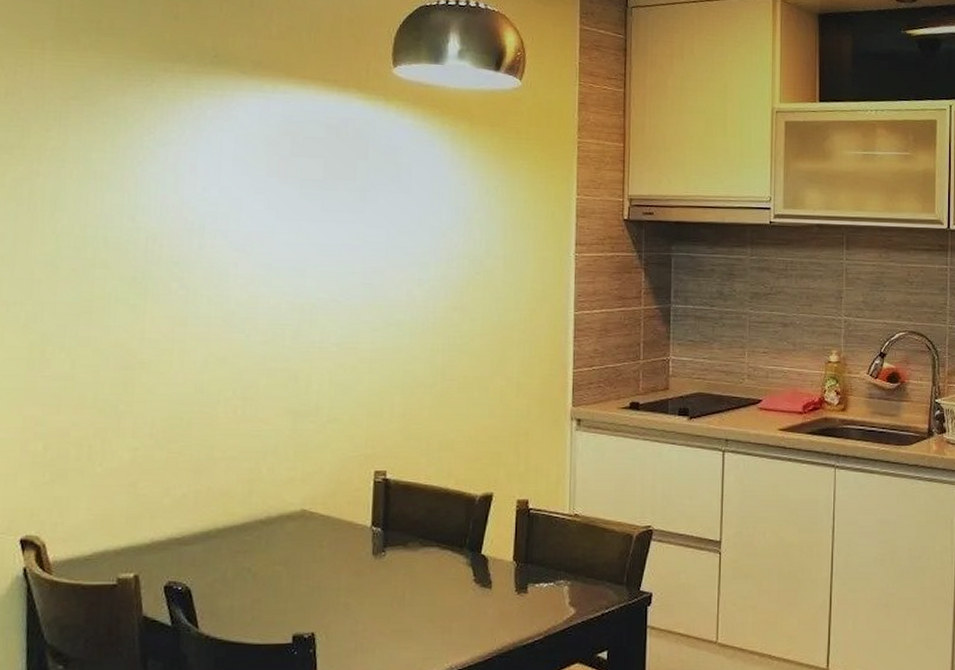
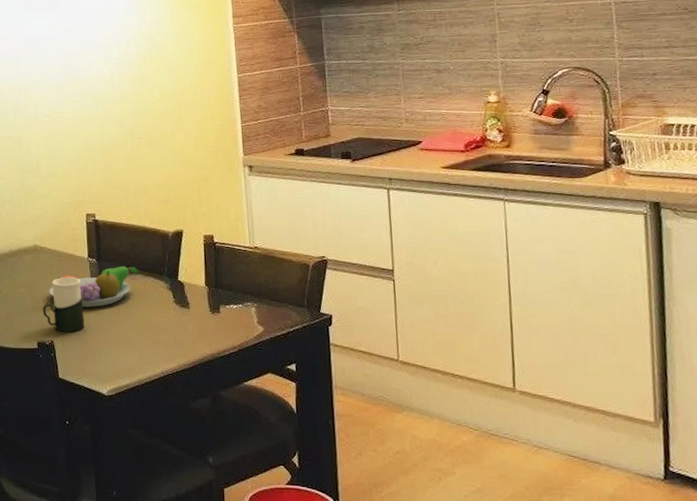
cup: none [304,550,360,621] -> present [42,277,85,332]
fruit bowl: none [315,537,434,589] -> present [49,266,138,308]

